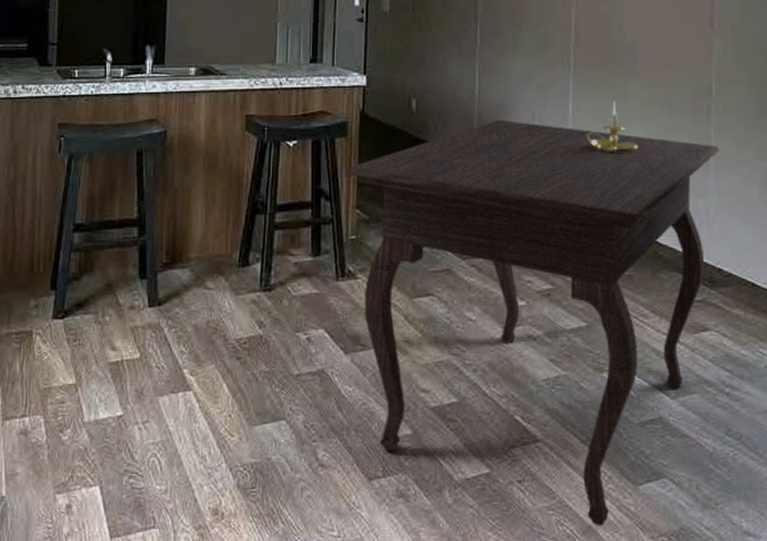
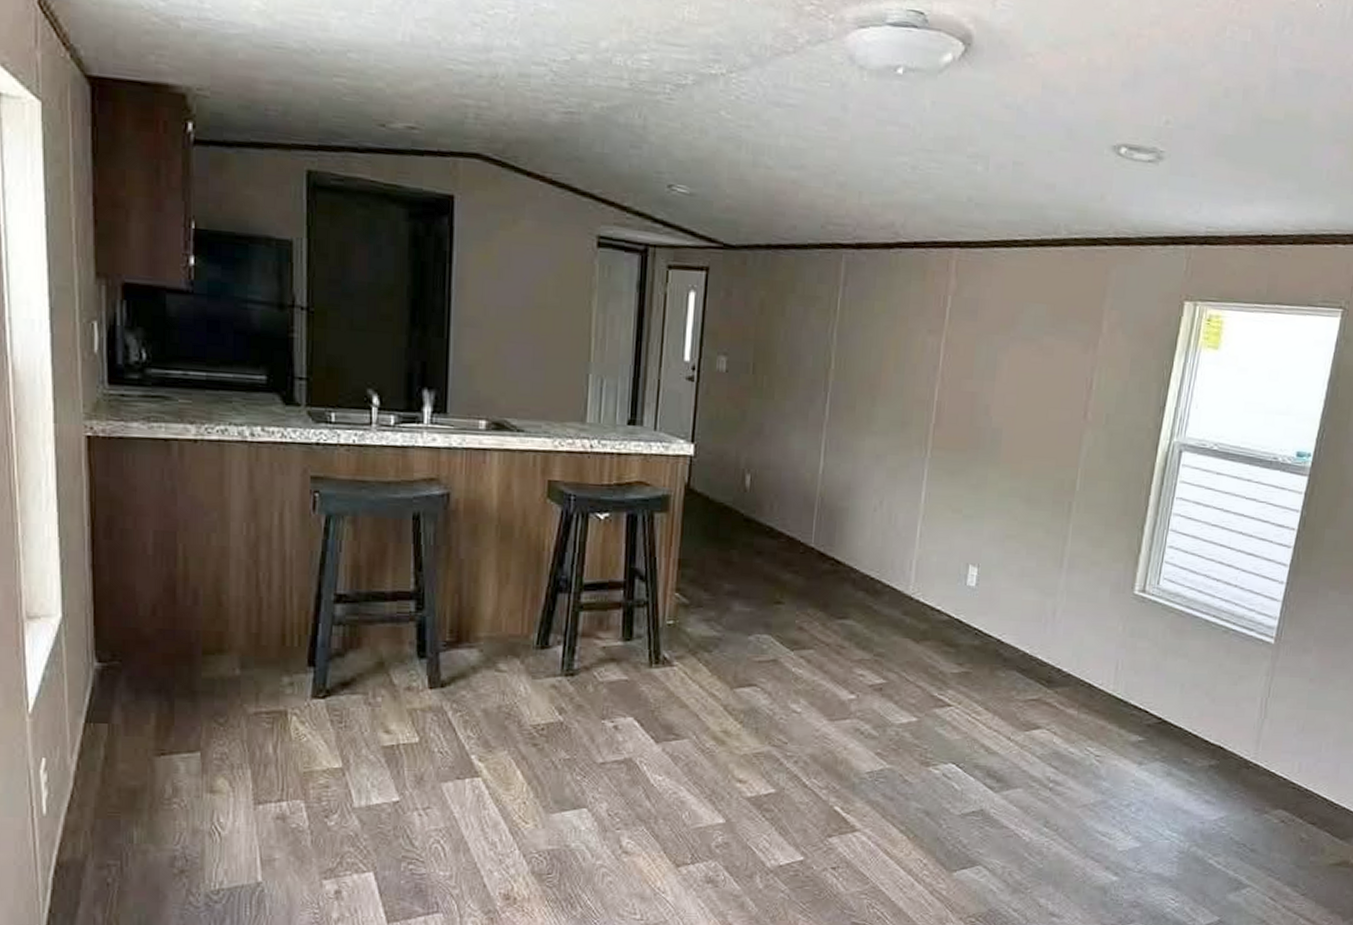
dining table: present [346,119,720,526] -> none [666,503,1076,909]
candle holder: present [584,101,638,153] -> none [935,491,991,547]

